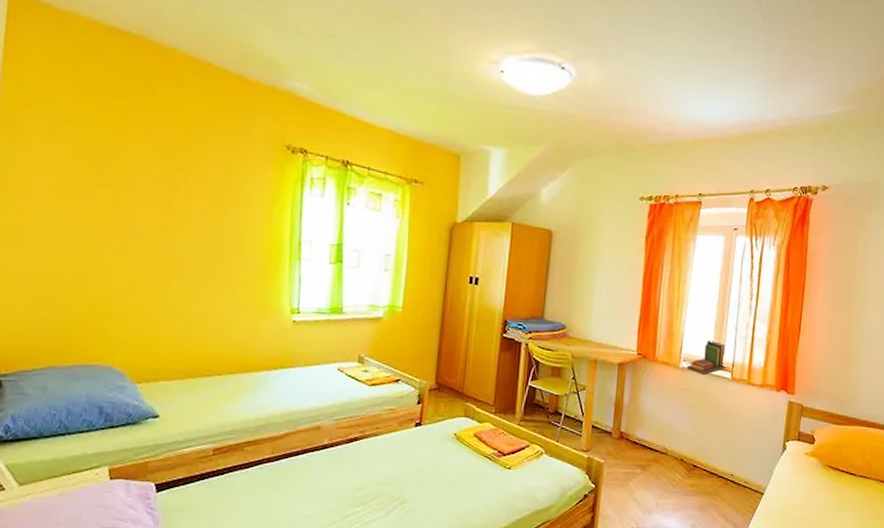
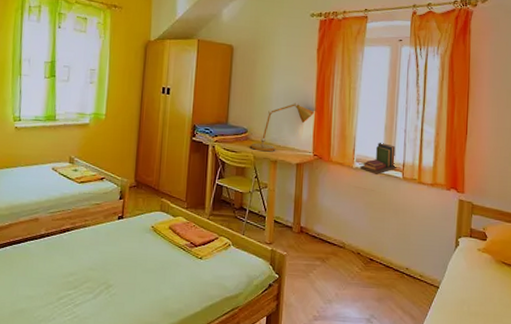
desk lamp: none [567,296,641,351] -> present [249,102,315,152]

